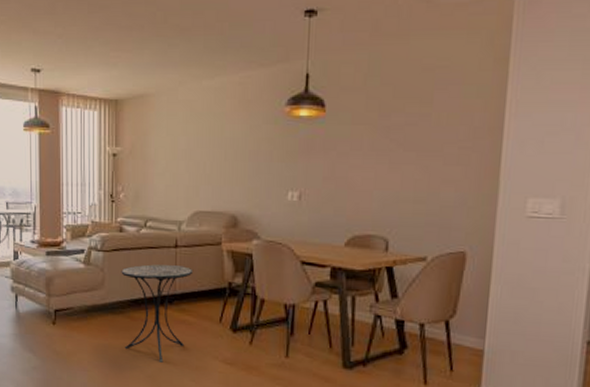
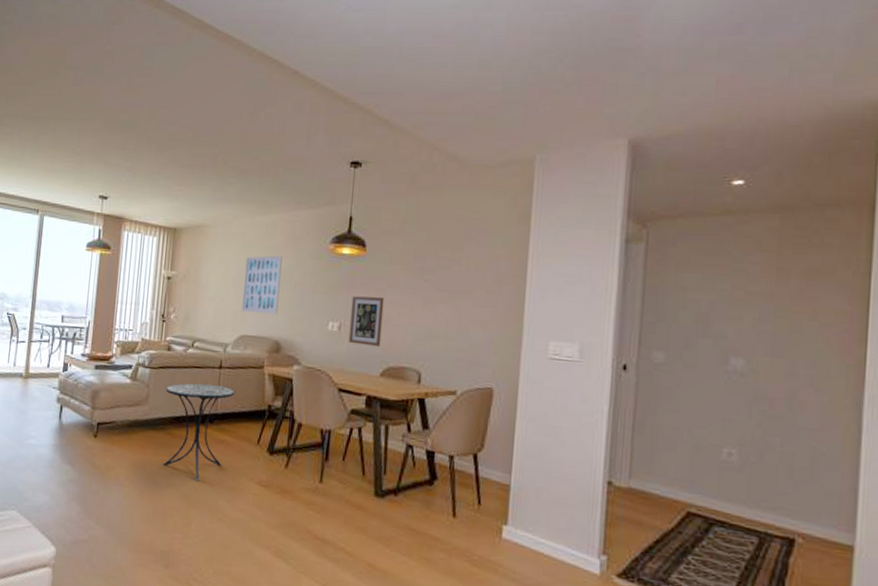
wall art: none [194,123,234,188] -> present [241,255,282,315]
wall art: none [310,161,347,215] -> present [348,296,385,346]

